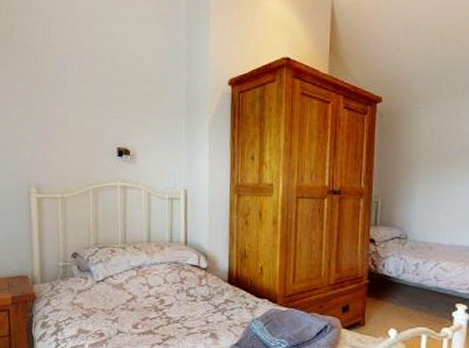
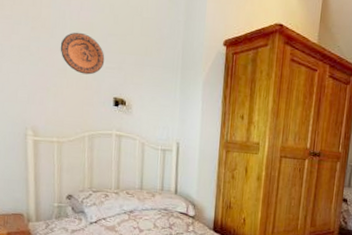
decorative plate: none [62,84,107,127] -> present [60,32,105,75]

